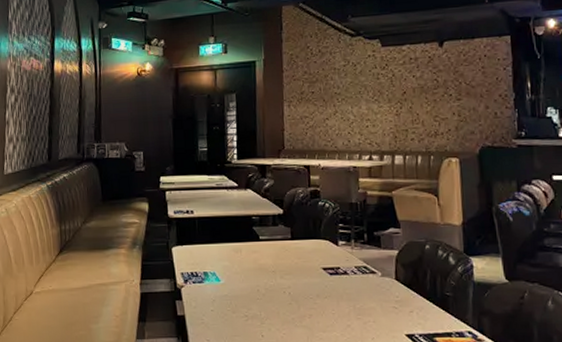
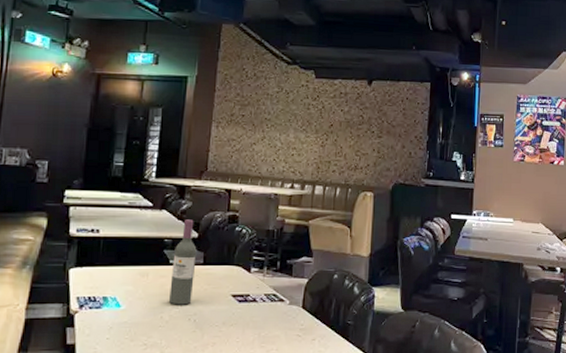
wine bottle: none [262,197,285,279] -> present [169,219,197,305]

